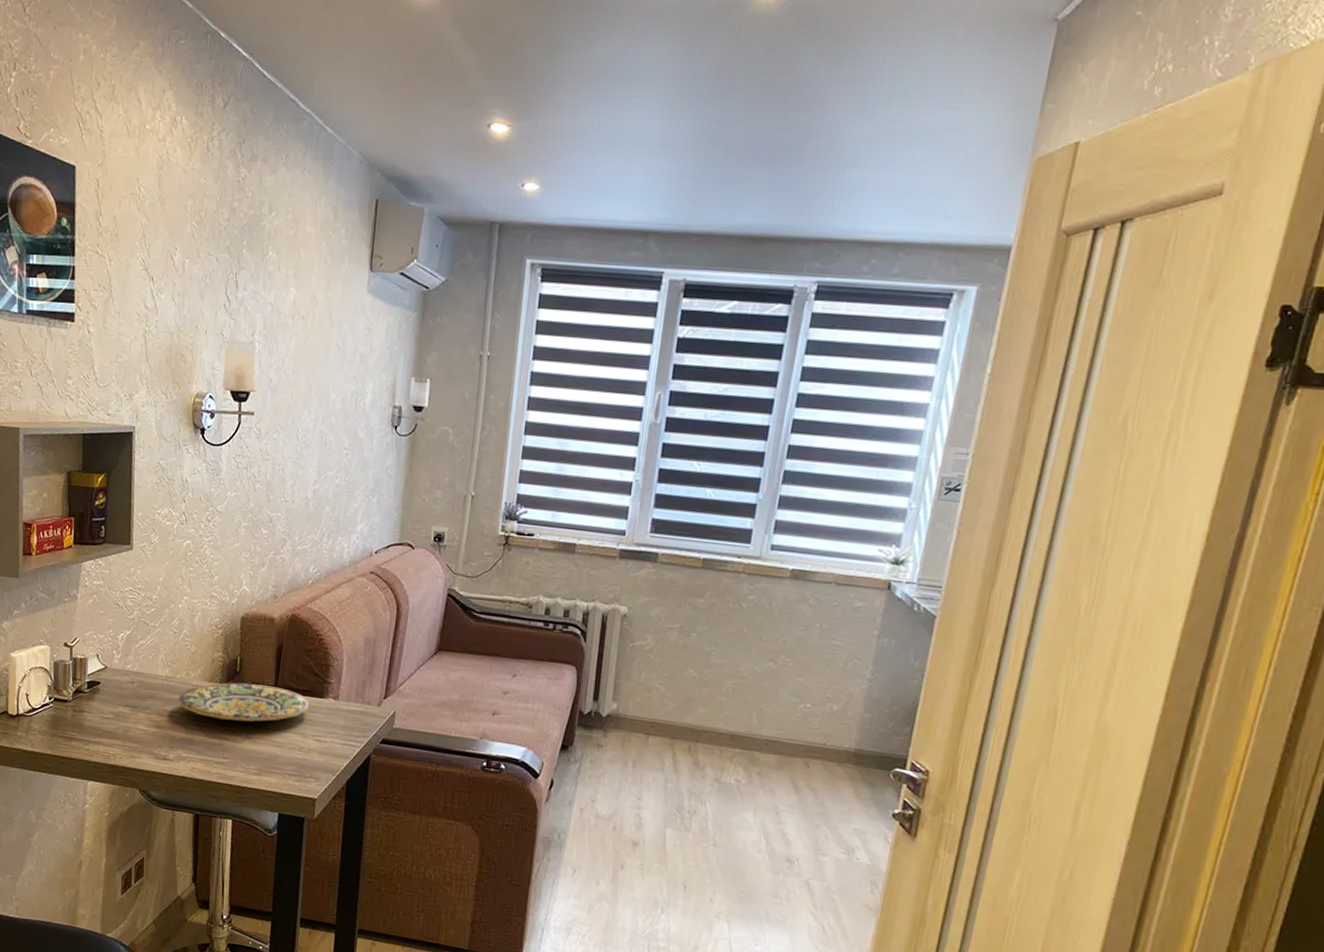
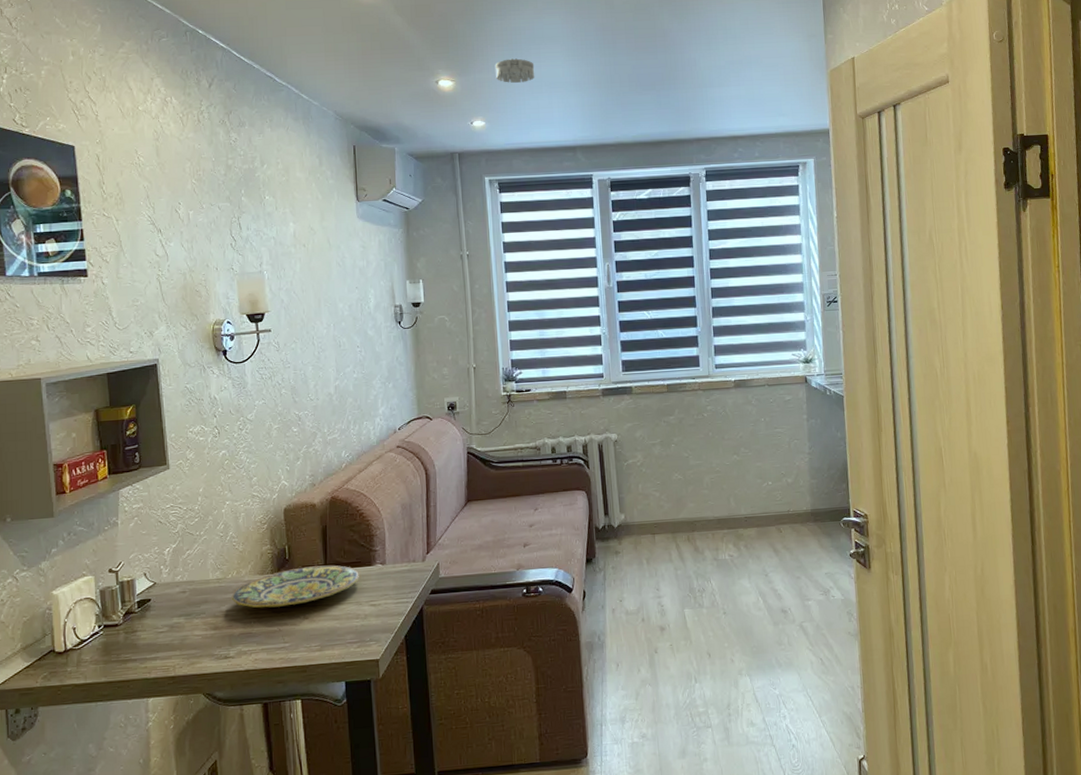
smoke detector: none [563,101,617,136] -> present [495,58,535,83]

